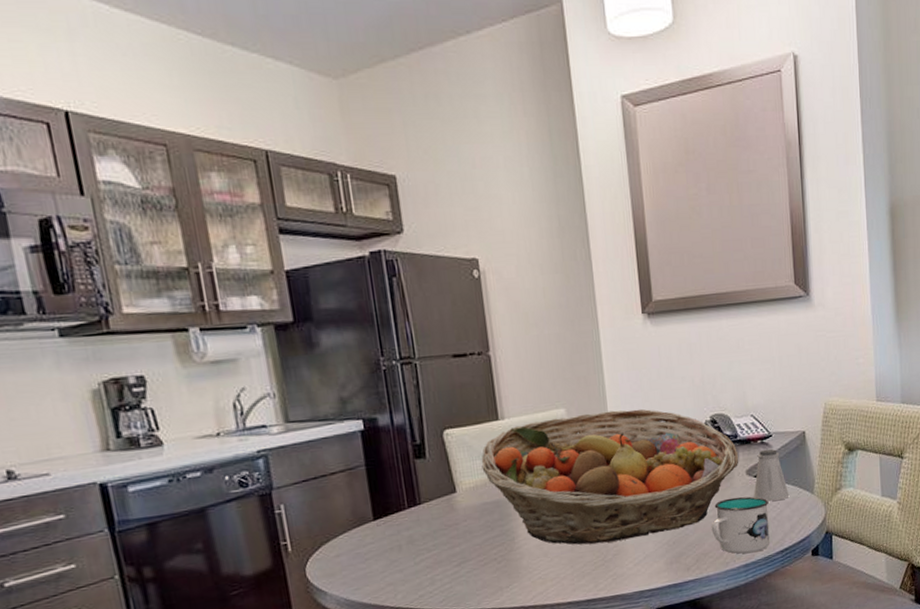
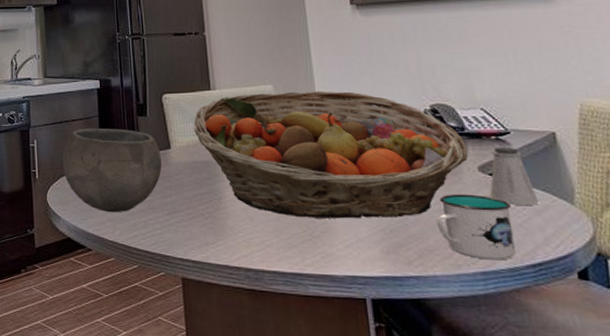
bowl: none [321,476,448,576] -> present [62,128,162,213]

